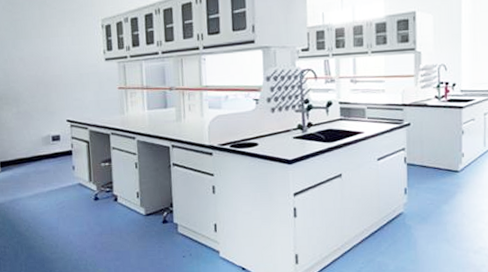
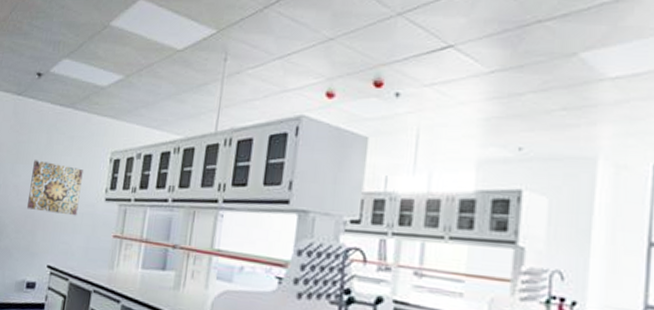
wall art: none [33,34,83,77] -> present [27,160,83,216]

